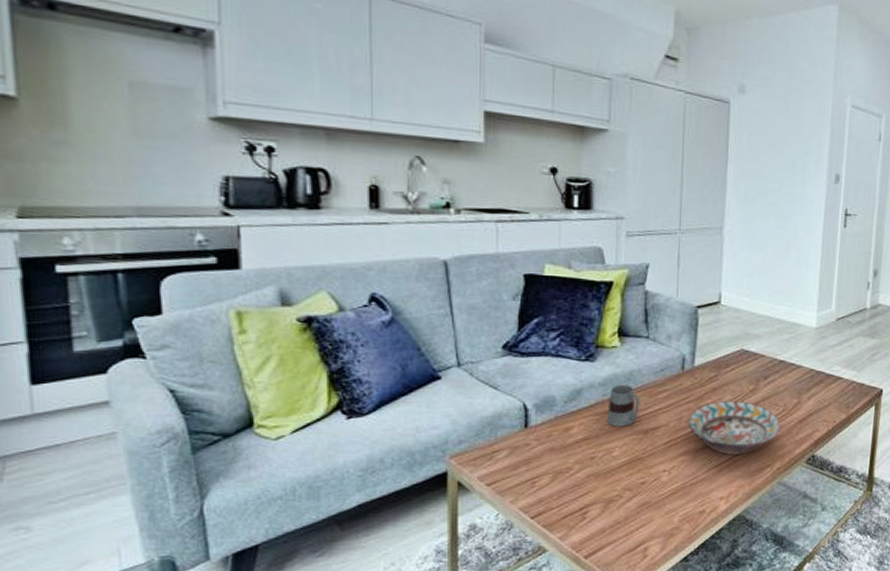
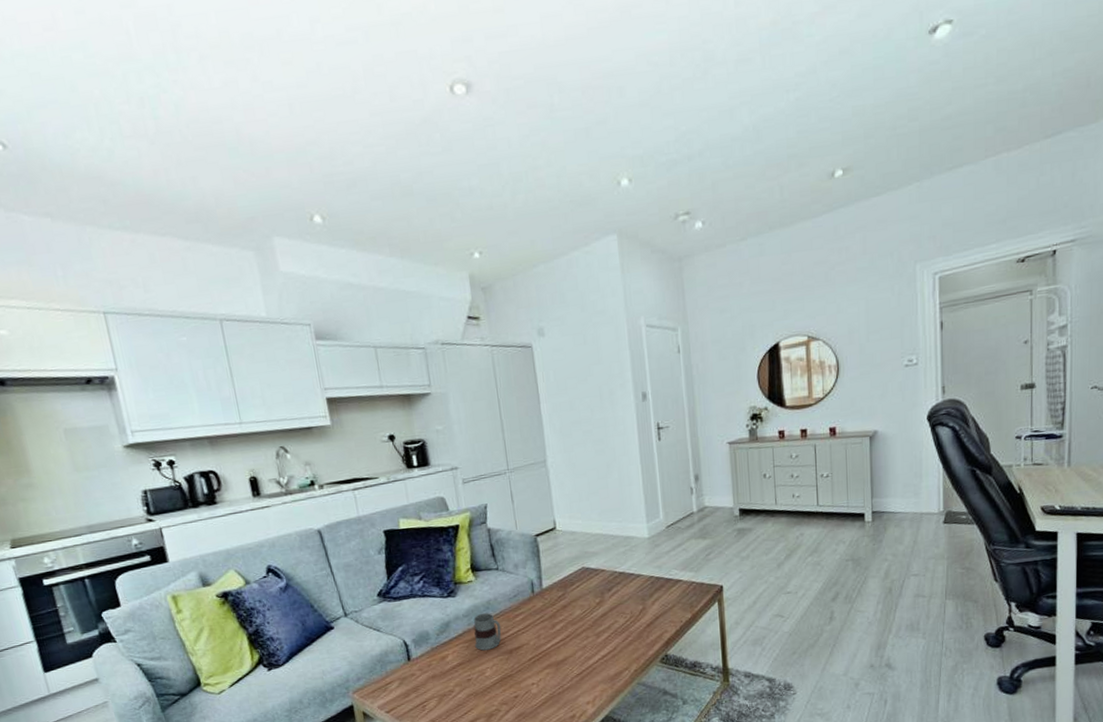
decorative bowl: present [688,401,780,455] -> none [545,614,630,664]

